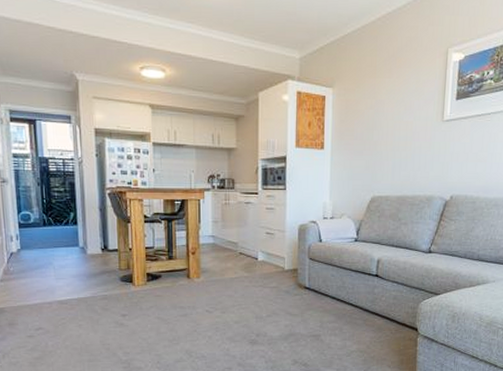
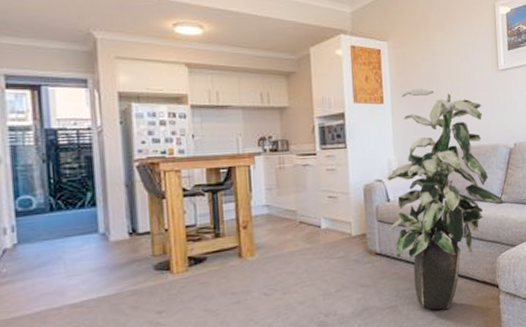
indoor plant: none [319,136,431,345] -> present [387,89,503,310]

